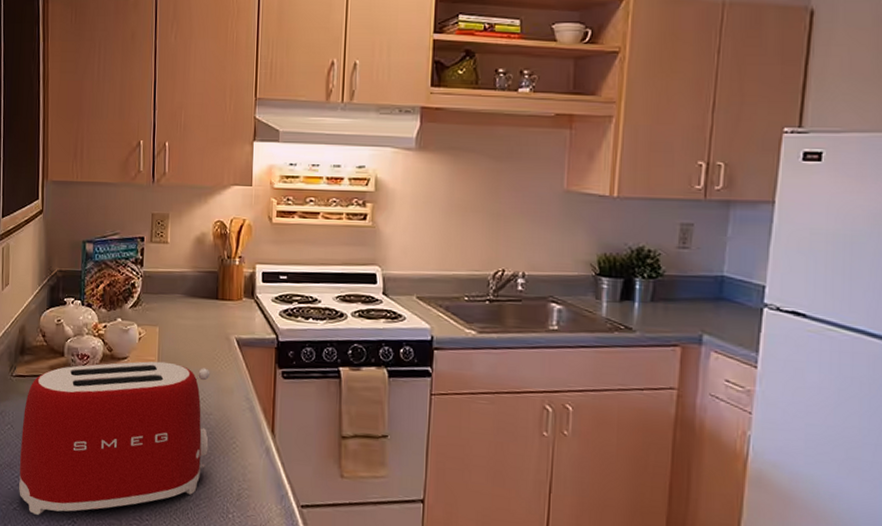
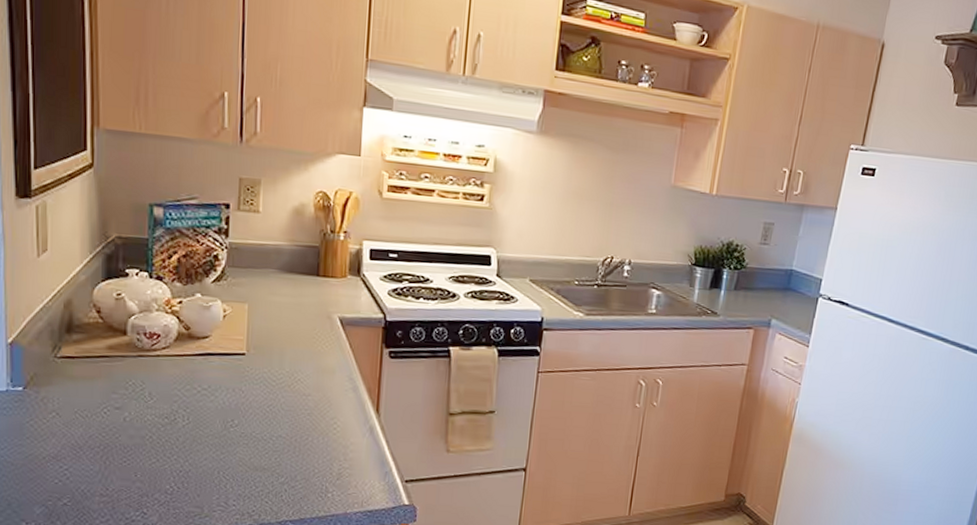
toaster: present [19,361,210,515] -> none [69,340,309,509]

